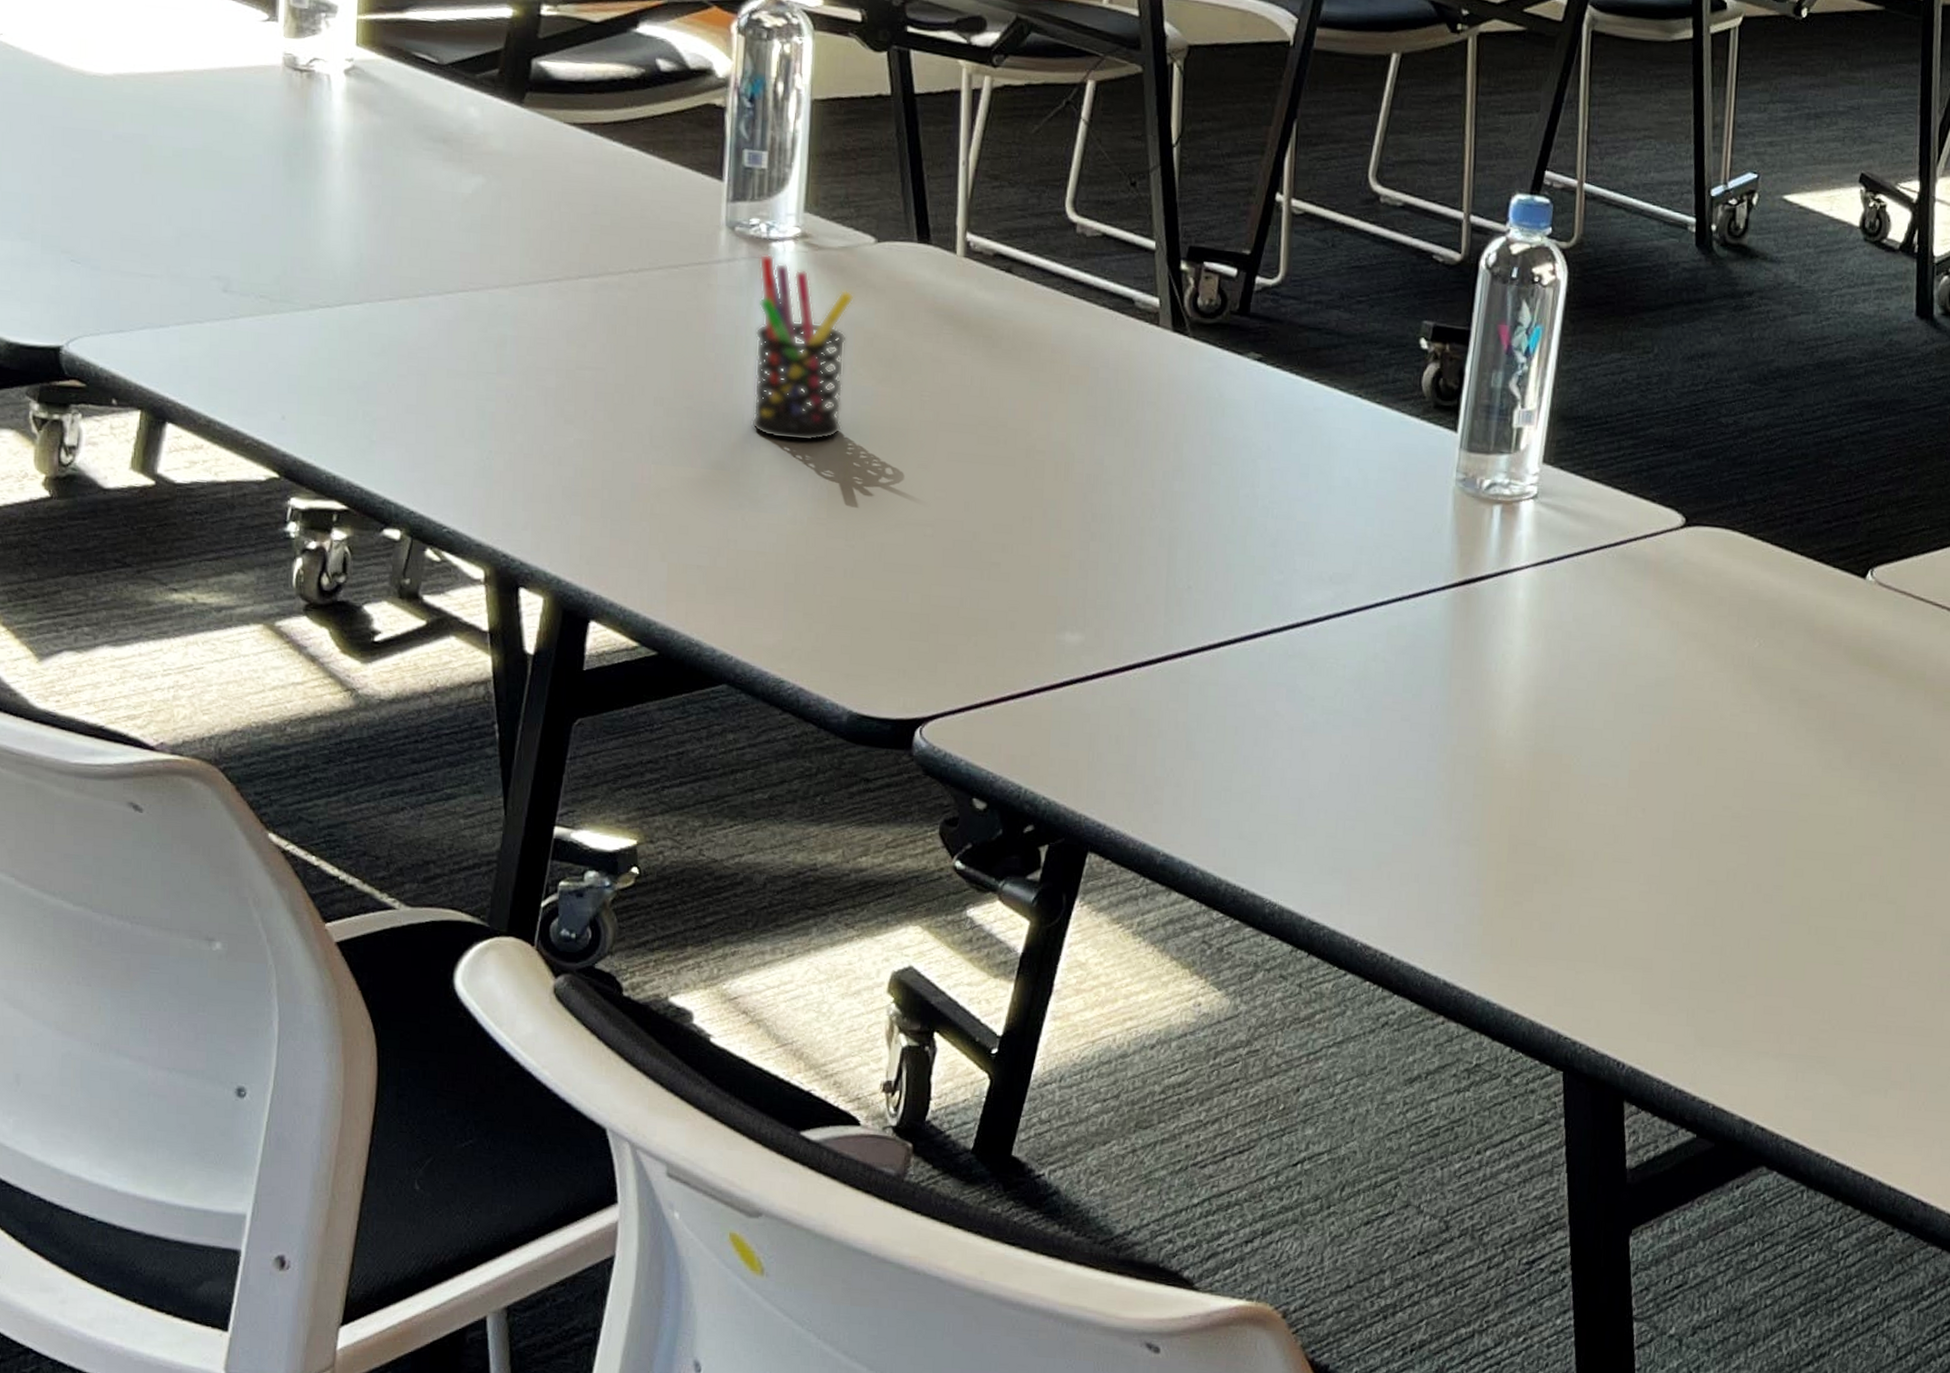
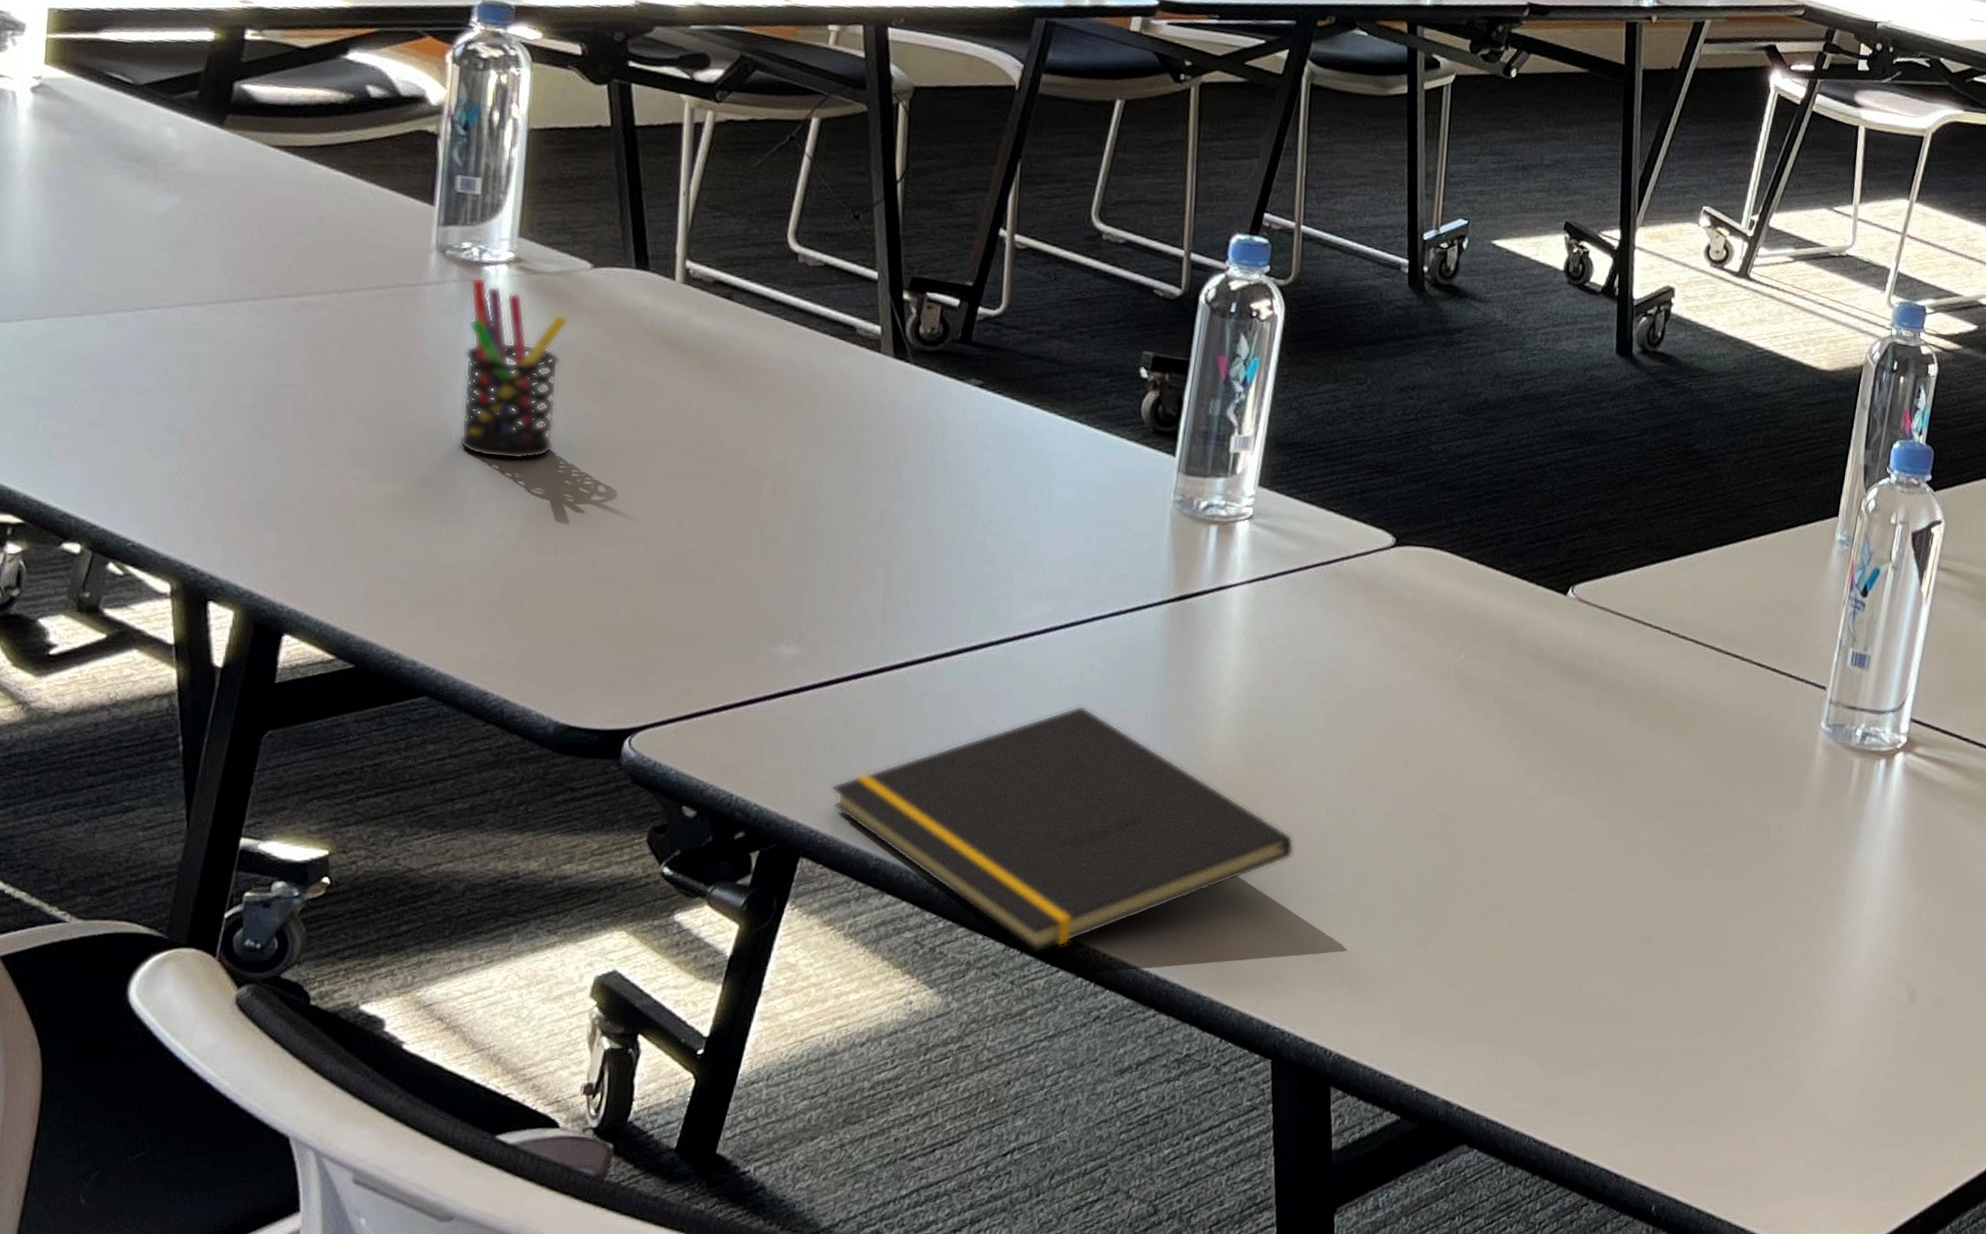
notepad: none [1117,695,1584,956] -> present [831,705,1294,954]

